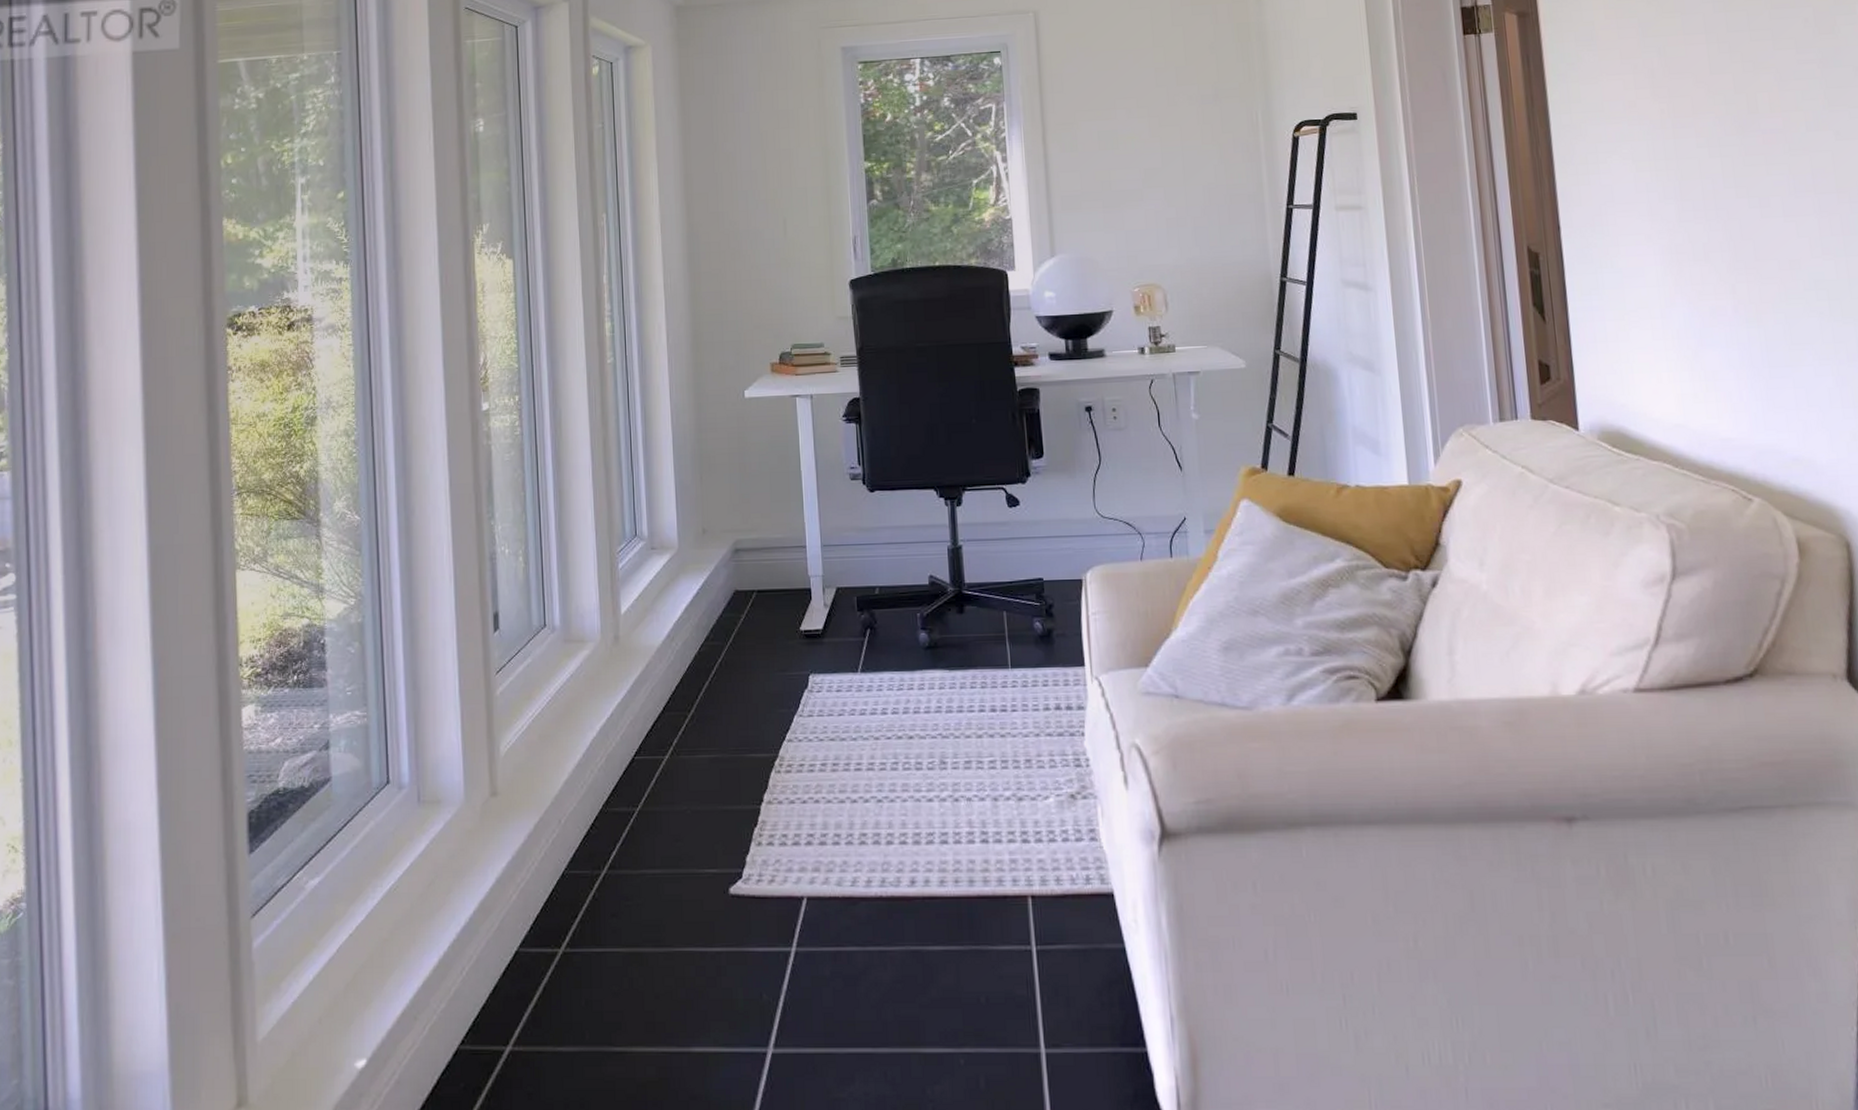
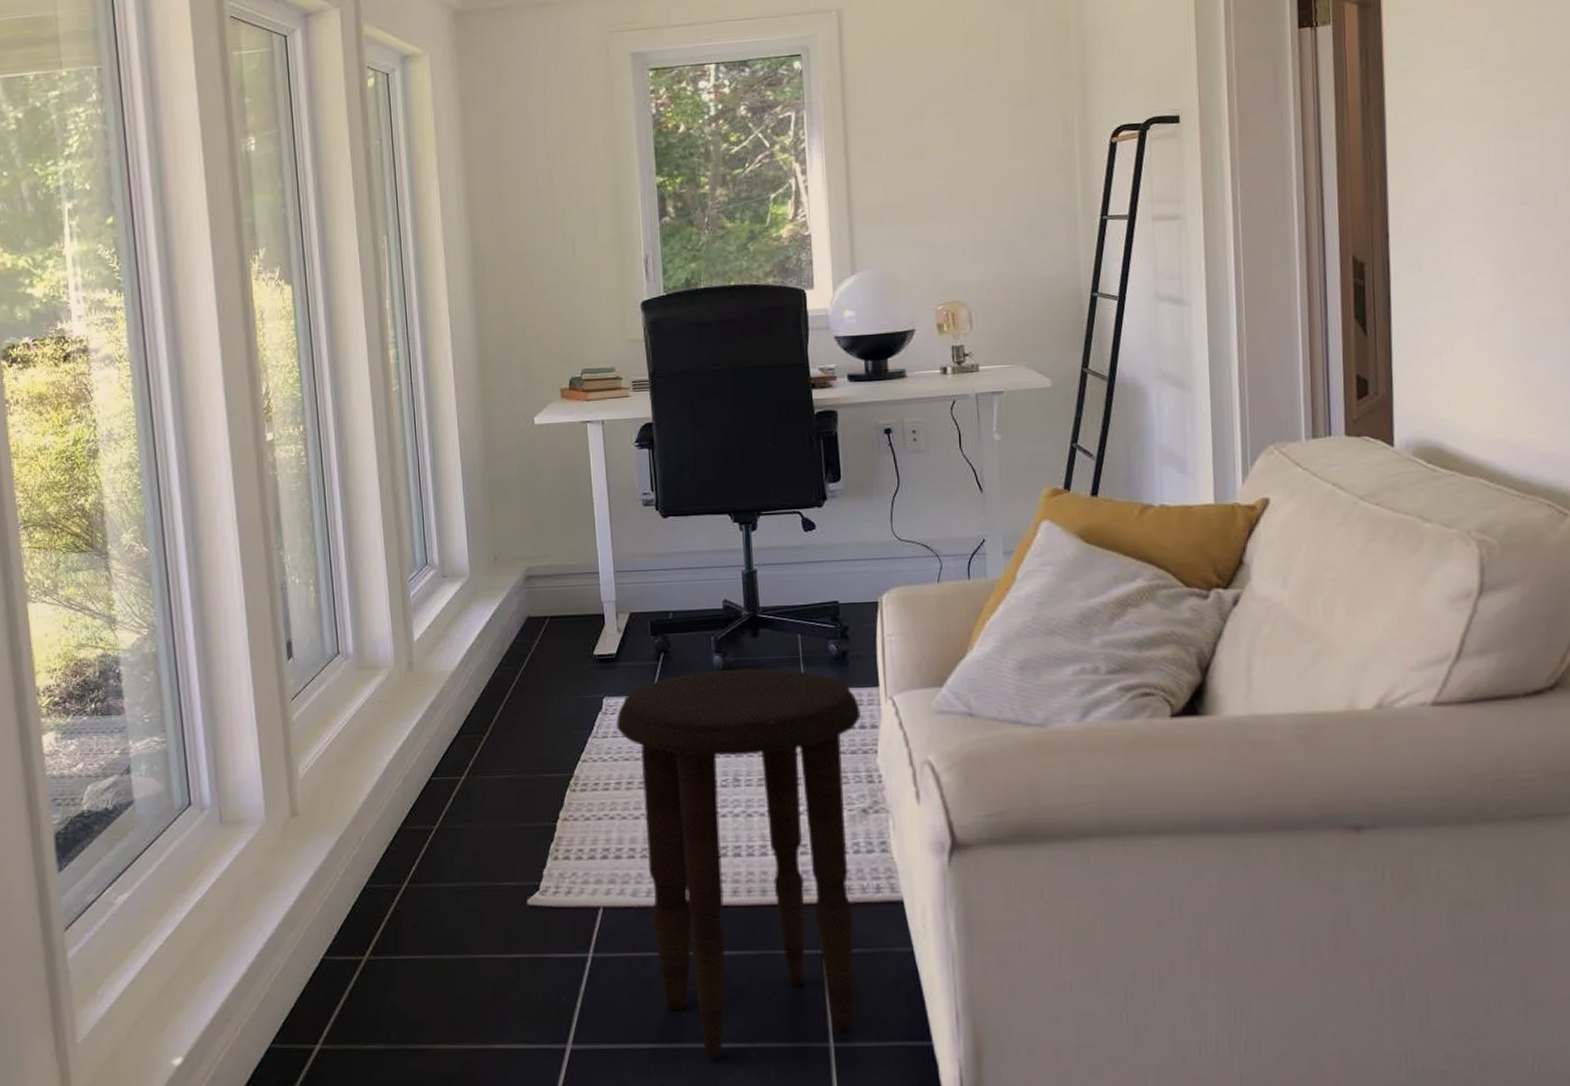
side table: none [822,646,1067,1064] -> present [616,668,861,1058]

